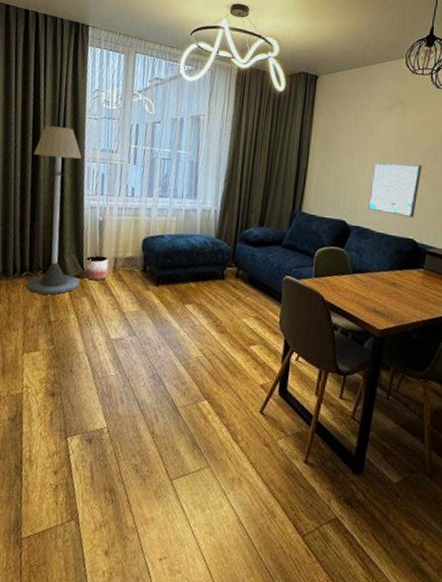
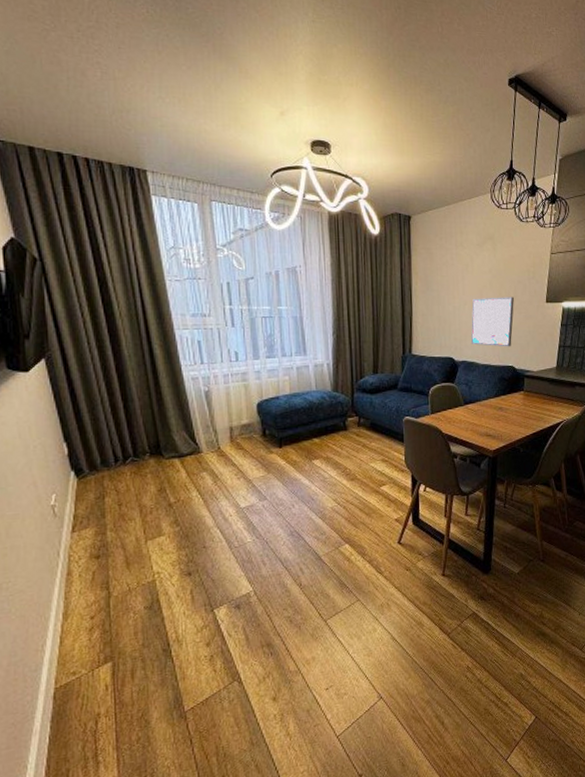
floor lamp: present [26,126,82,295] -> none [109,294,196,478]
planter: present [84,255,109,281] -> none [197,427,225,455]

